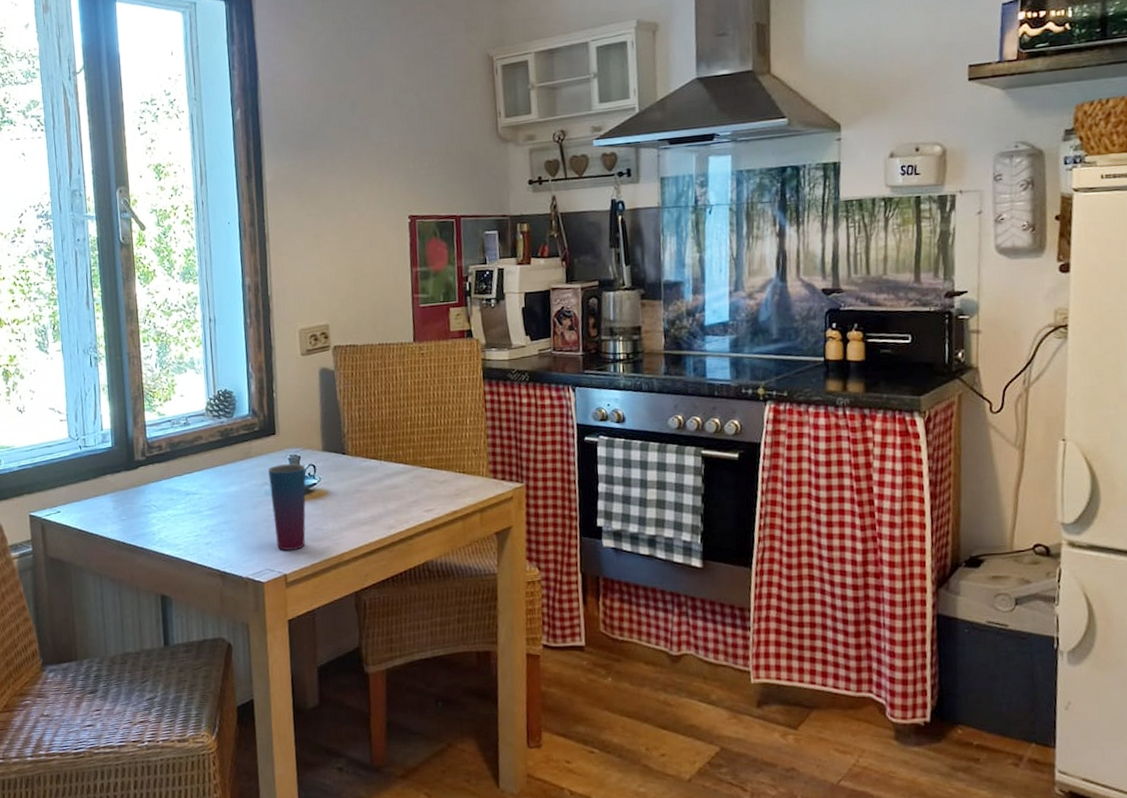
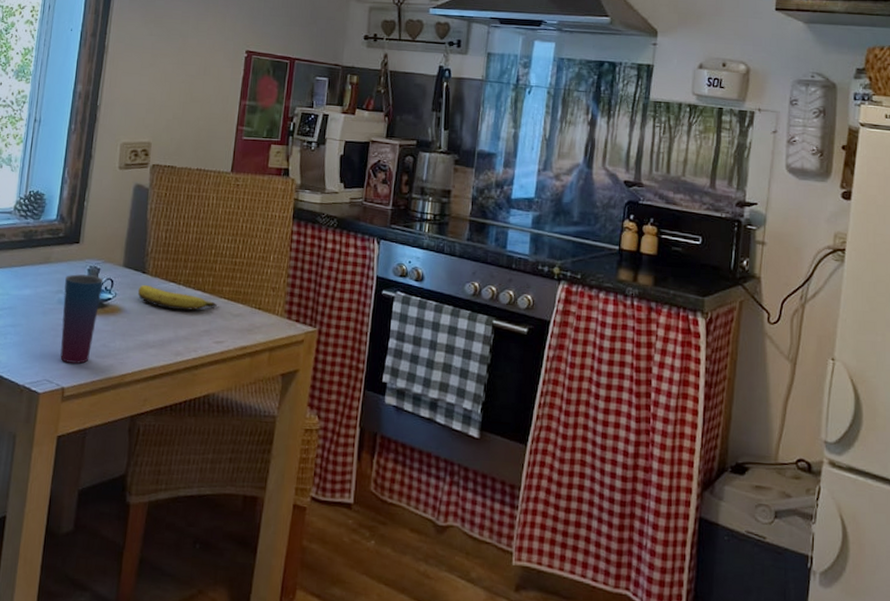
banana: none [340,465,421,486] -> present [137,285,217,311]

